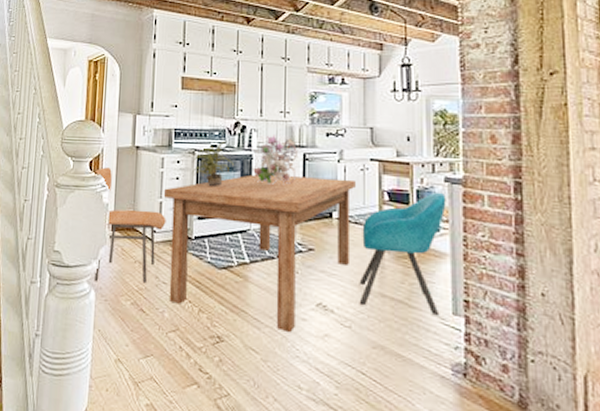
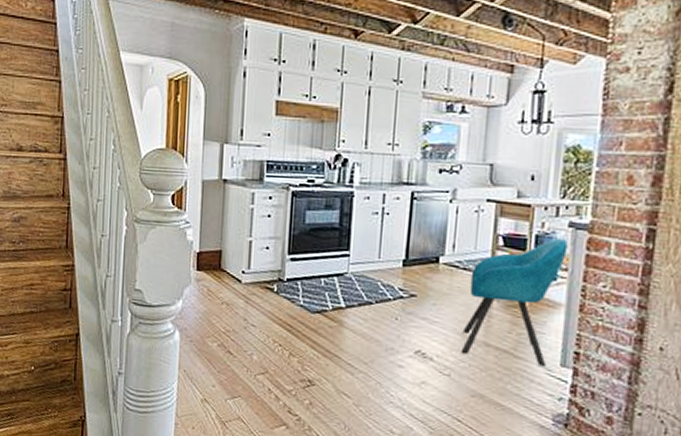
chair: present [93,167,166,284] -> none [177,202,256,326]
dining table: present [163,174,355,333] -> none [253,214,468,379]
potted plant: present [191,141,234,186] -> none [284,175,332,226]
bouquet: present [252,131,299,185] -> none [353,165,407,227]

